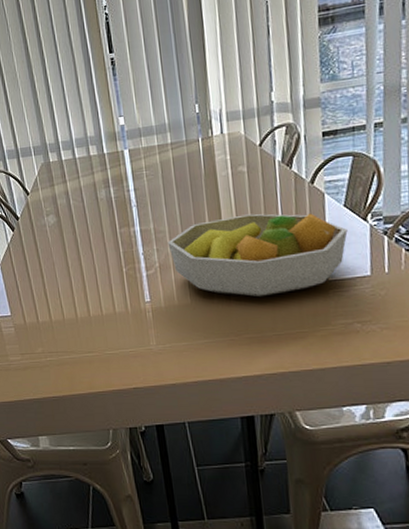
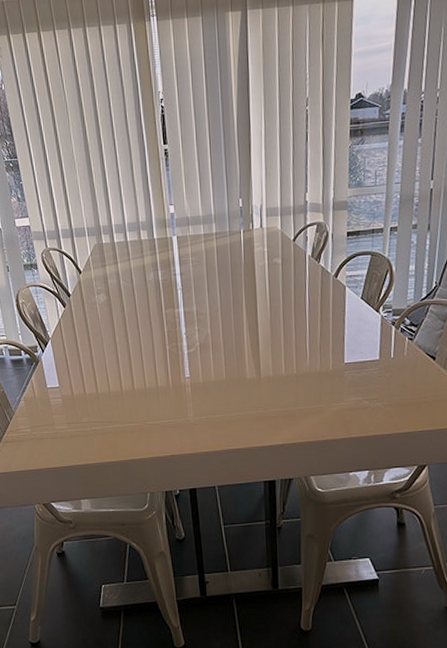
fruit bowl: present [167,213,348,298] -> none [208,301,363,376]

